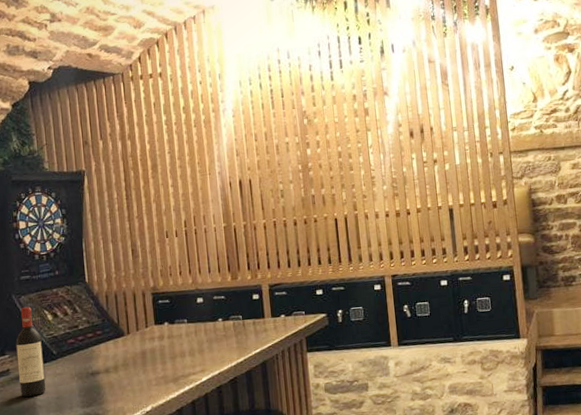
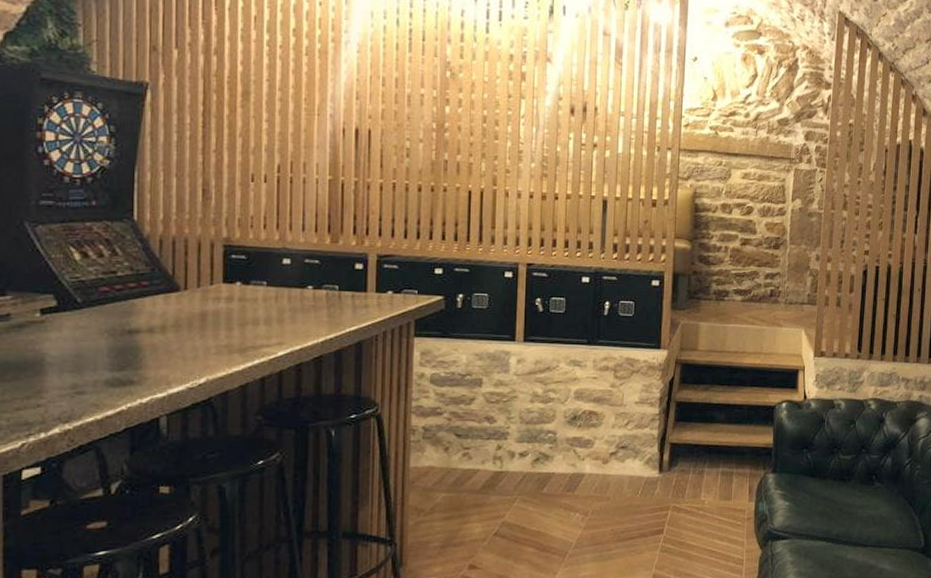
wine bottle: present [16,306,46,397] -> none [23,239,63,350]

